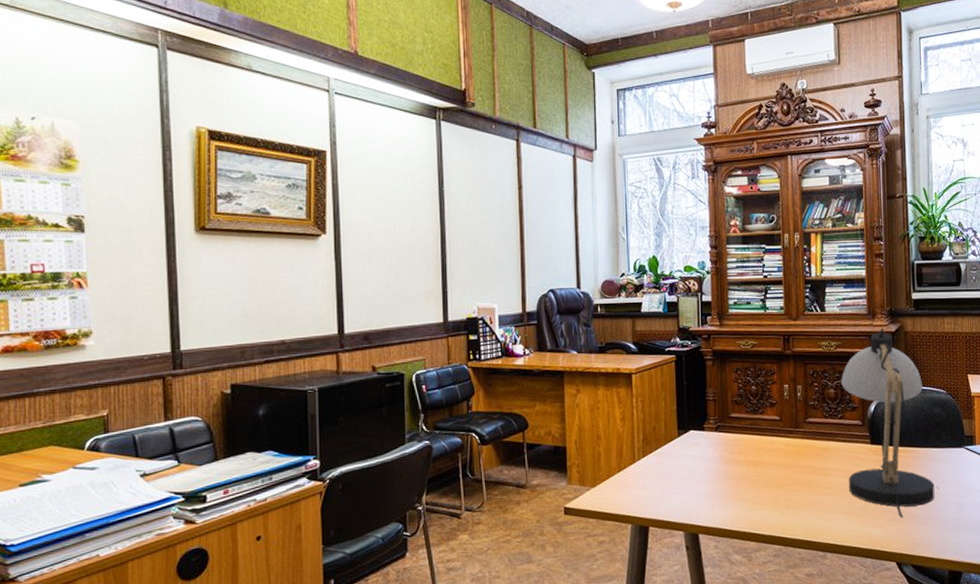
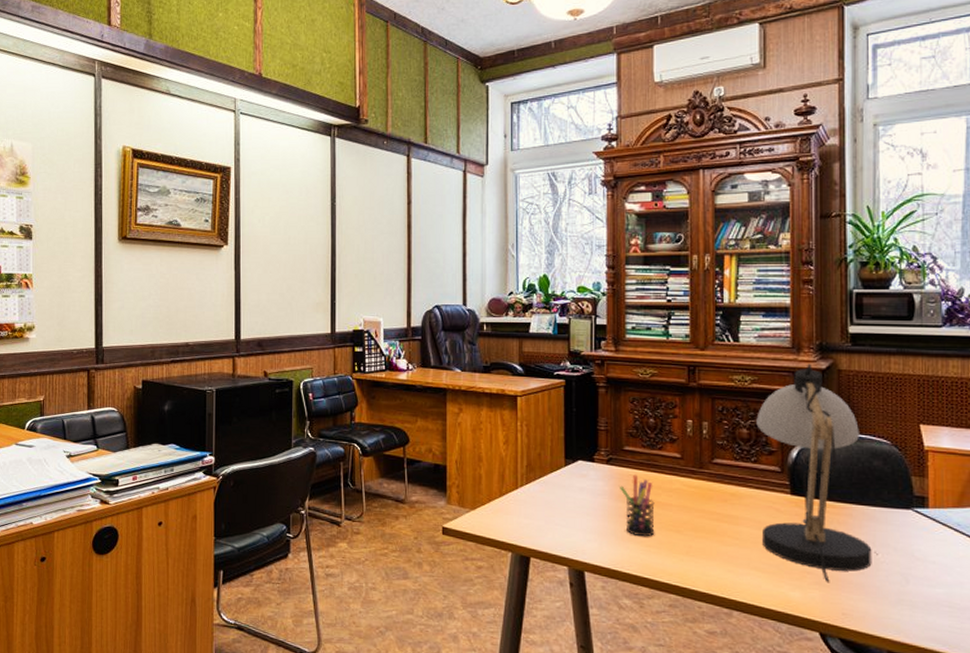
pen holder: none [728,439,759,496] -> present [620,474,655,537]

